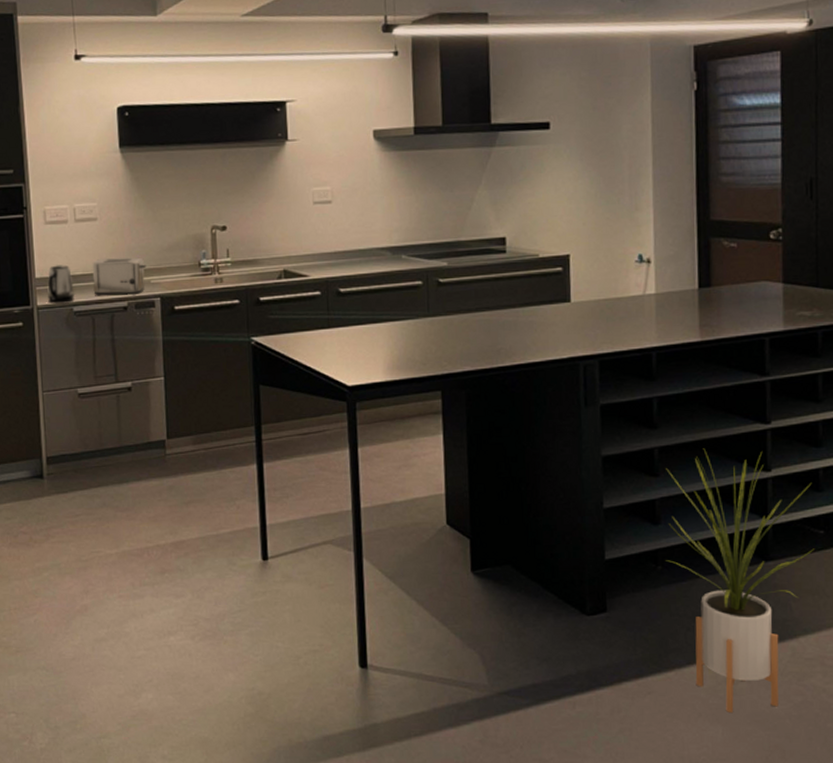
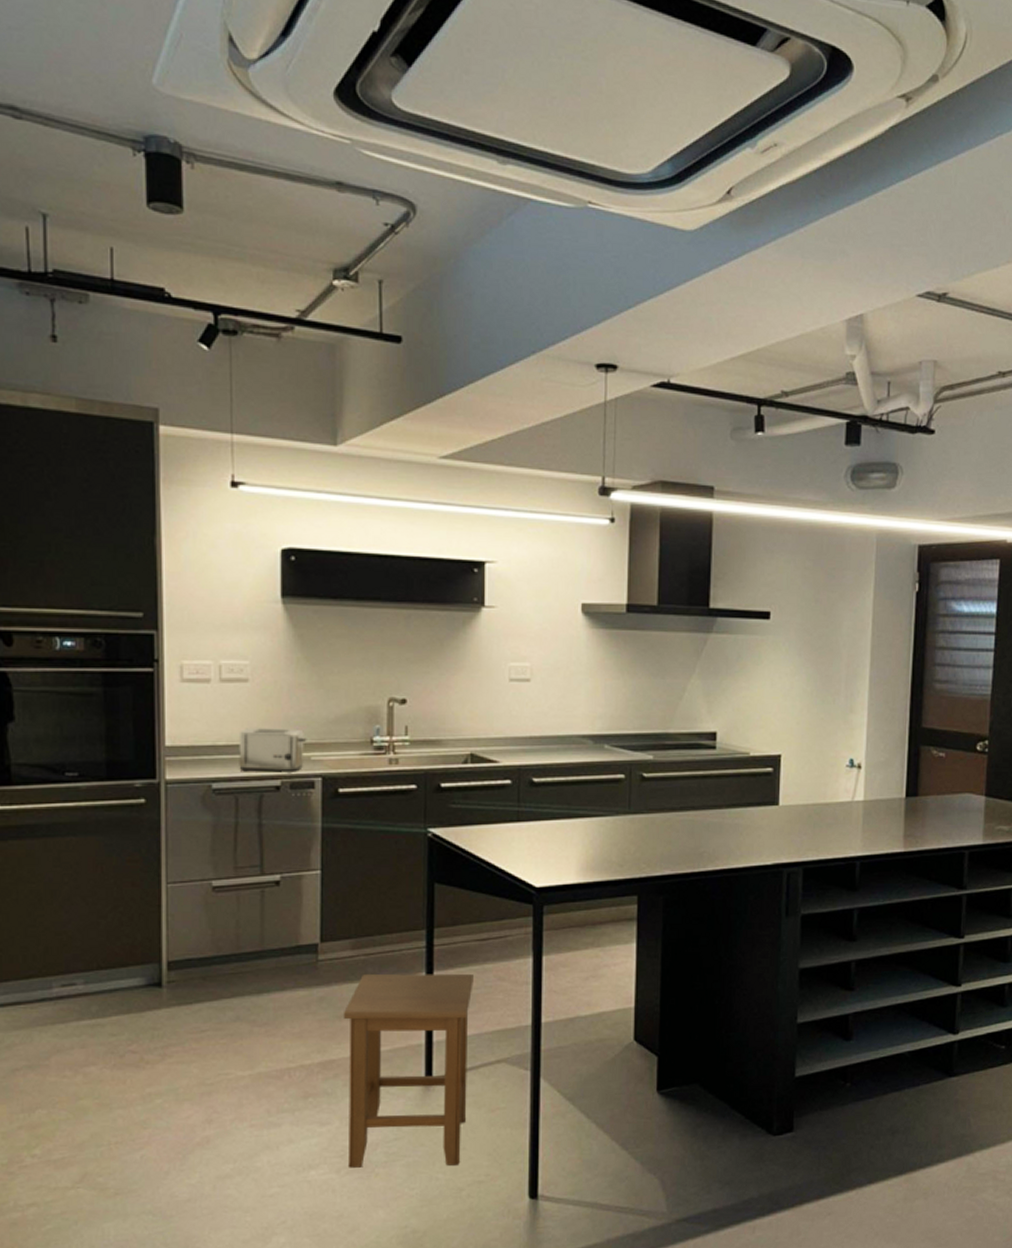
kettle: present [47,264,75,305] -> none [180,732,214,781]
stool: none [189,464,299,635] -> present [343,973,473,1168]
house plant: present [665,448,814,714] -> none [854,962,998,1231]

